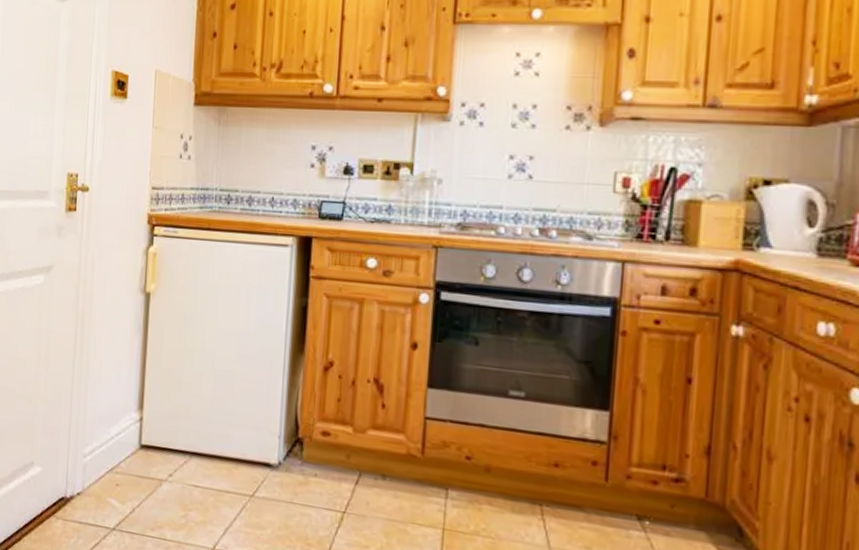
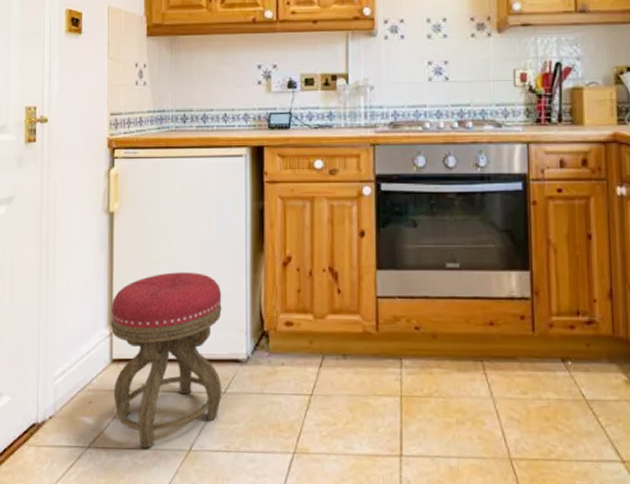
stool: none [140,362,257,541] -> present [111,272,222,449]

